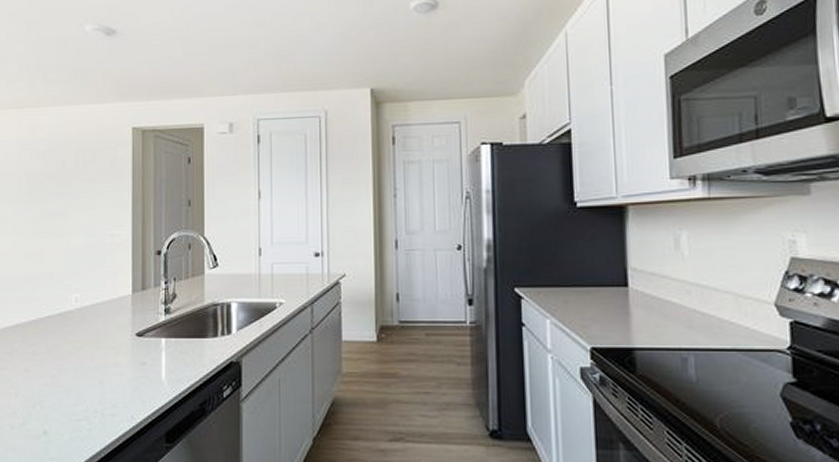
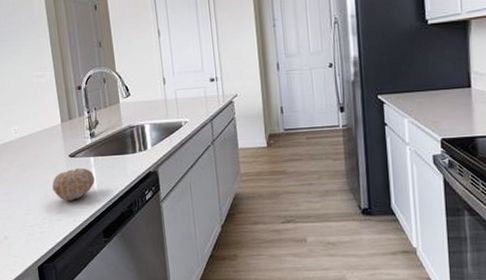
fruit: none [111,350,163,391] -> present [52,168,95,201]

